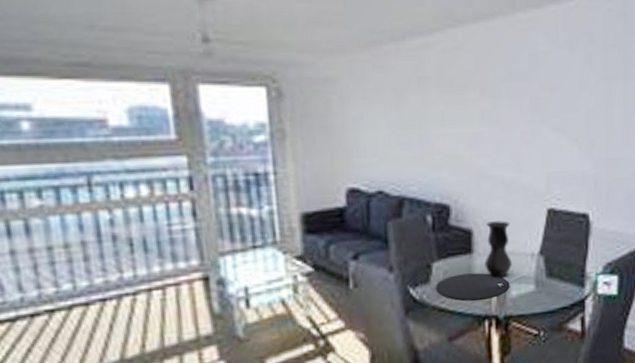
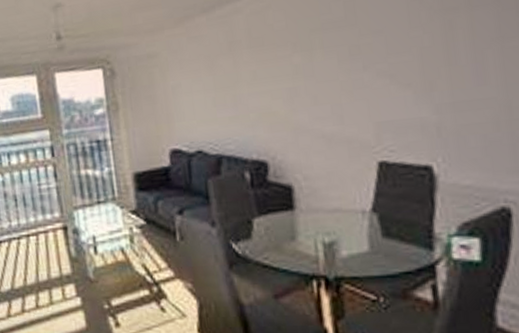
placemat: present [435,272,510,301] -> none [257,230,339,259]
vase: present [484,221,512,279] -> none [308,176,340,237]

